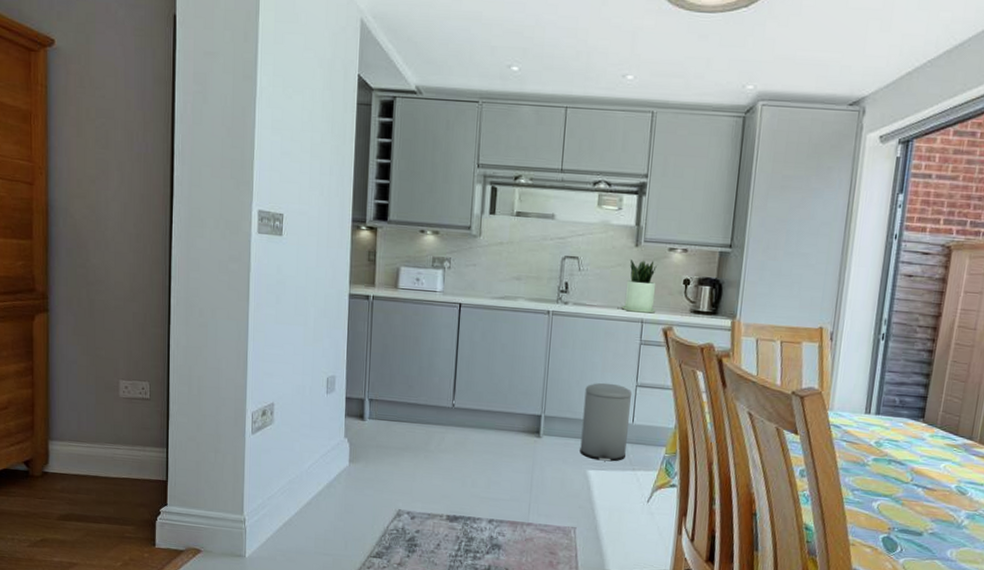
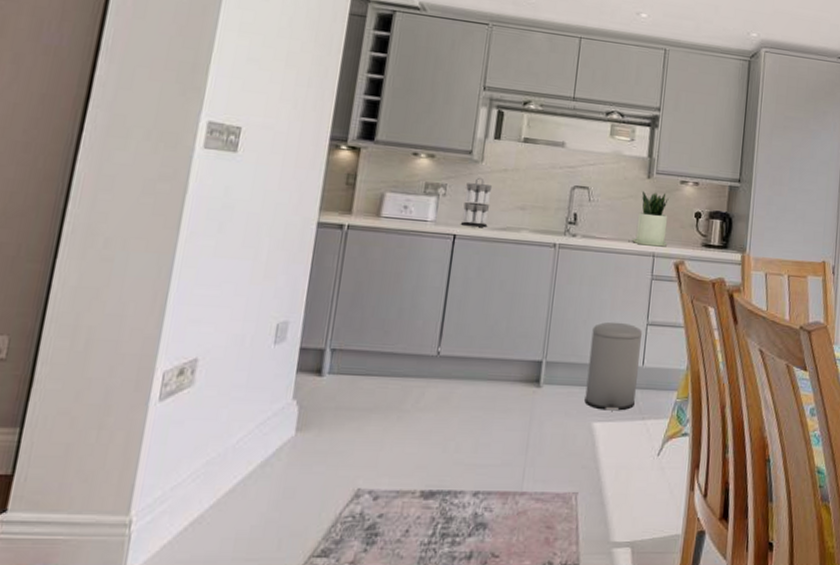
spice rack: none [465,250,491,298] -> present [461,177,493,228]

